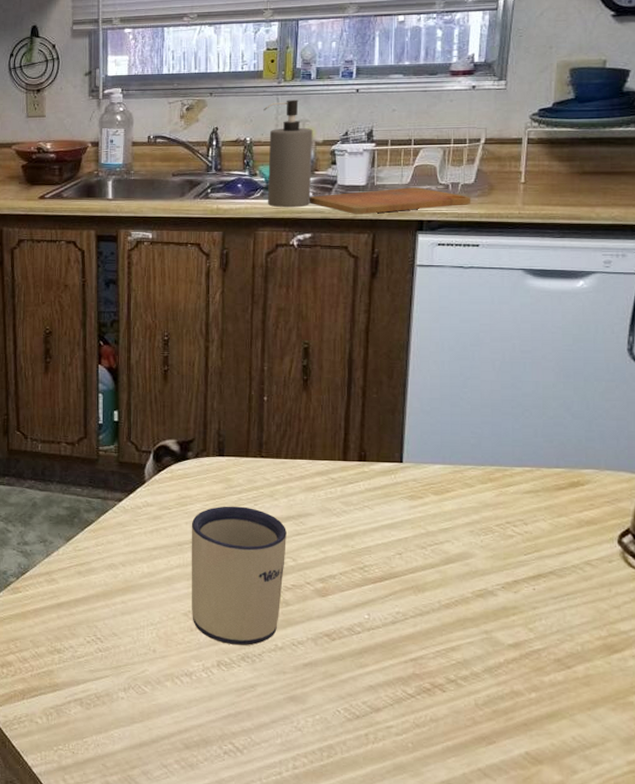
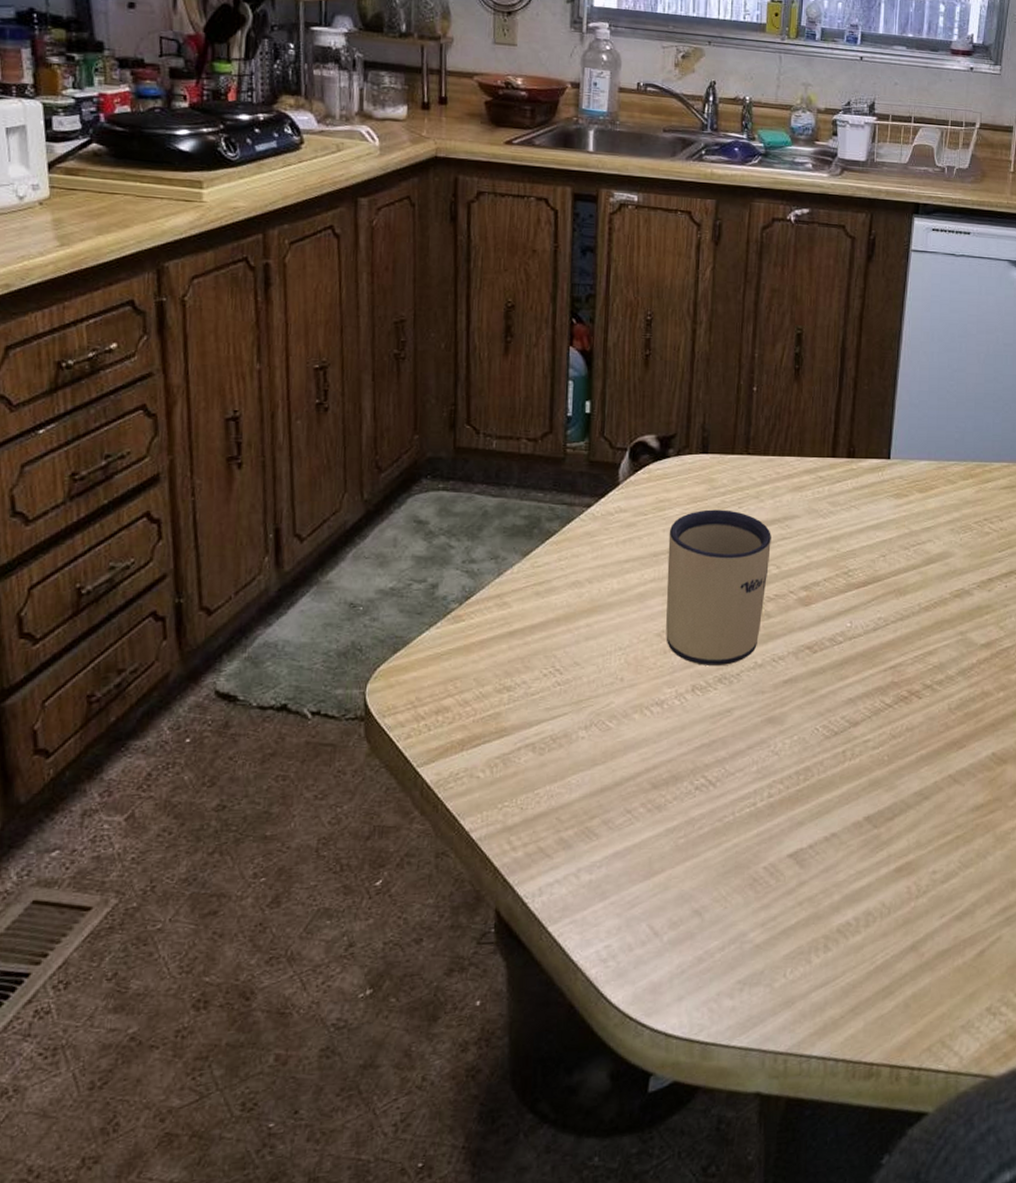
soap dispenser: present [263,100,313,208] -> none [765,59,815,180]
cutting board: present [310,187,471,215] -> none [809,167,965,193]

